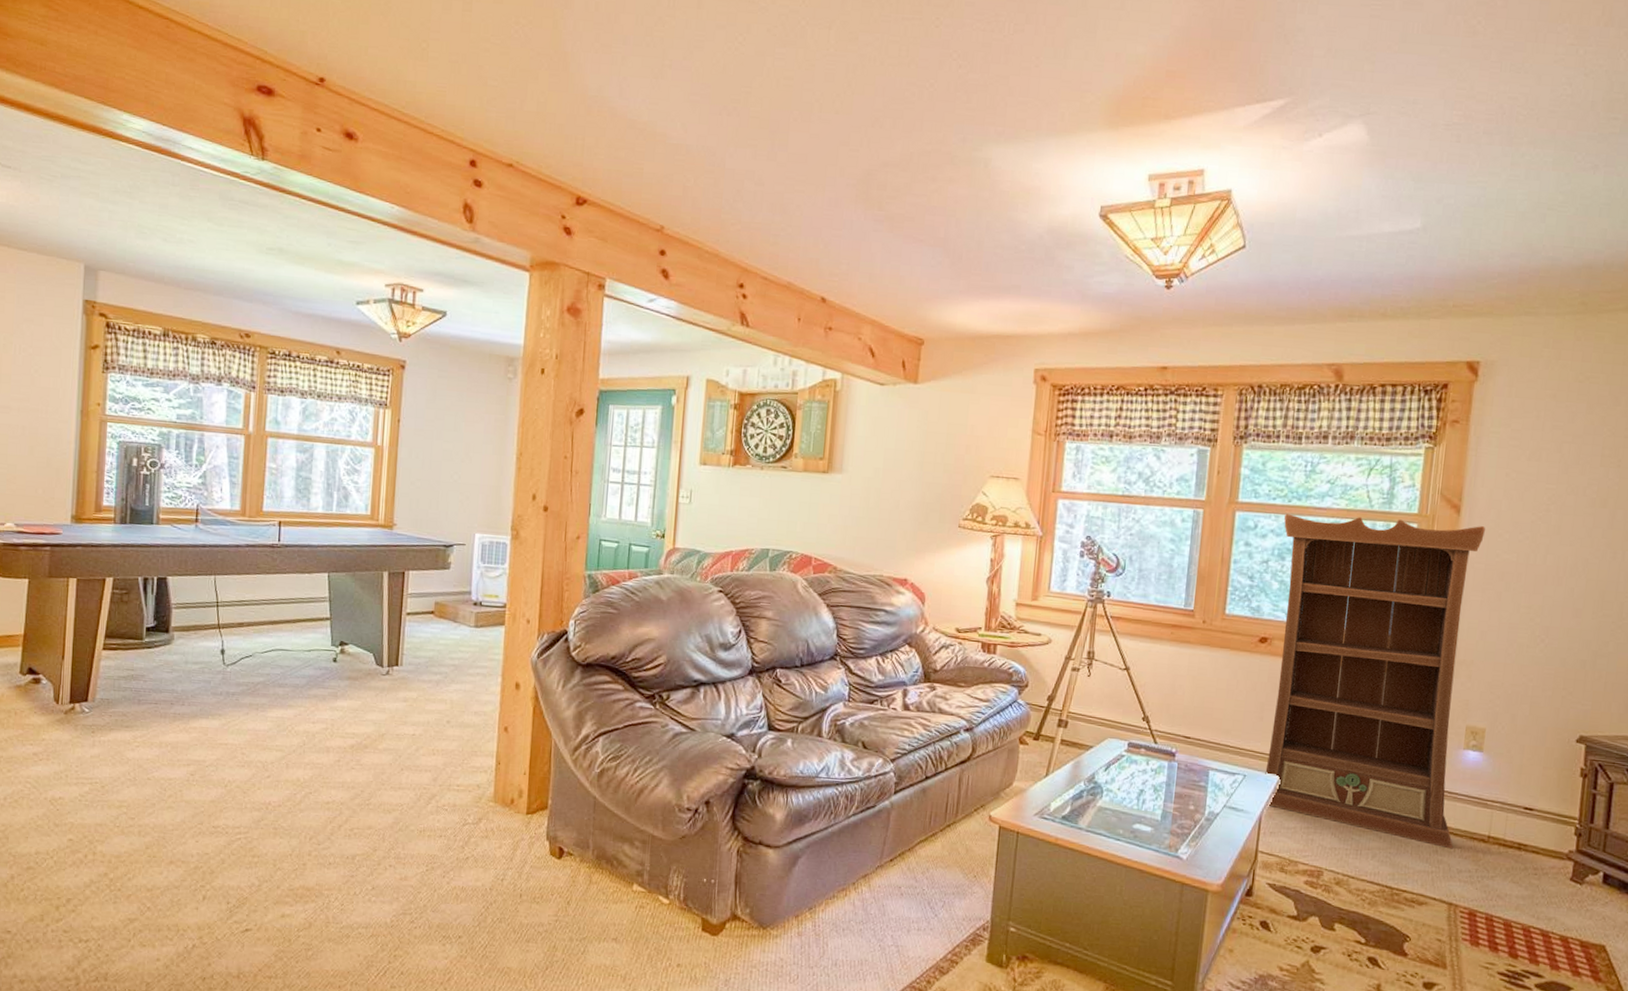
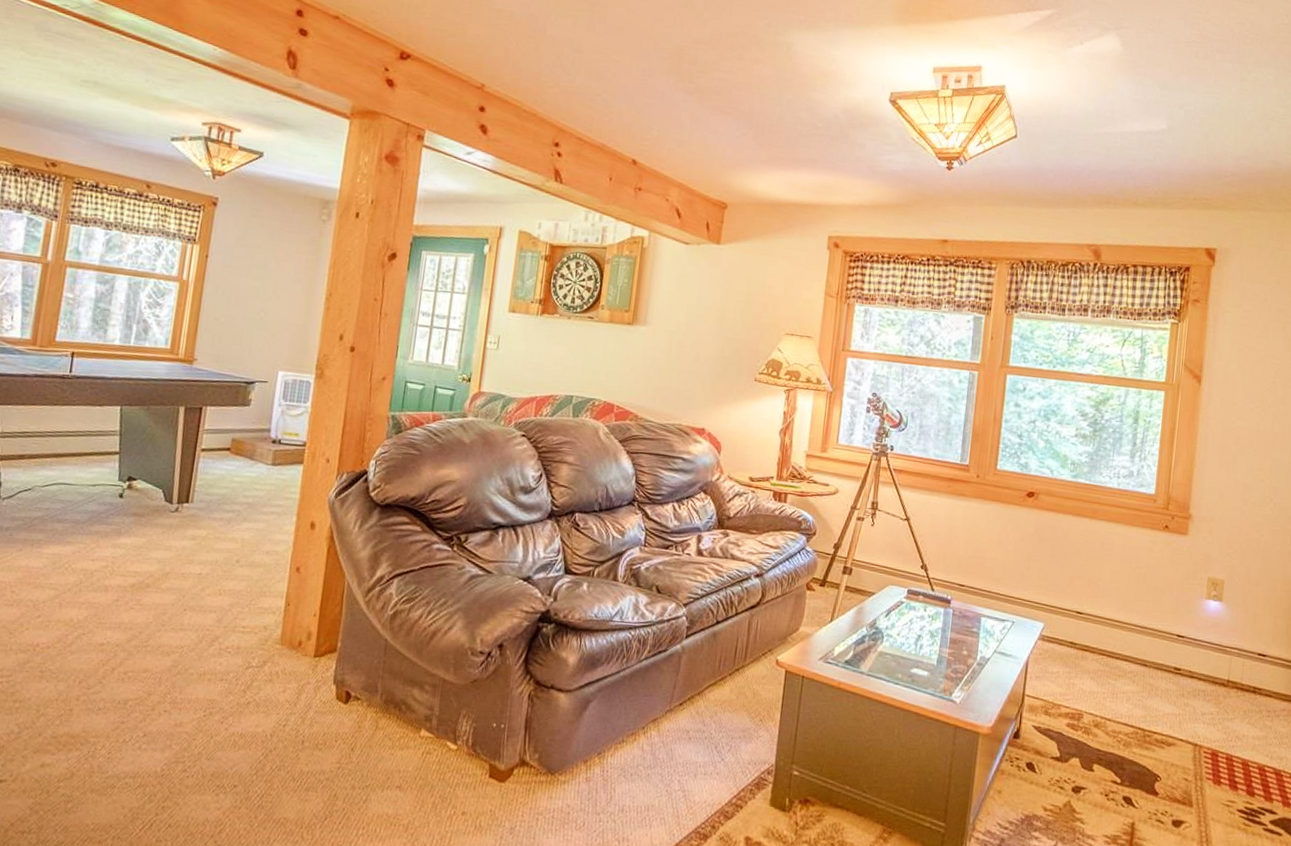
bookcase: present [1265,513,1485,849] -> none [1031,378,1222,693]

